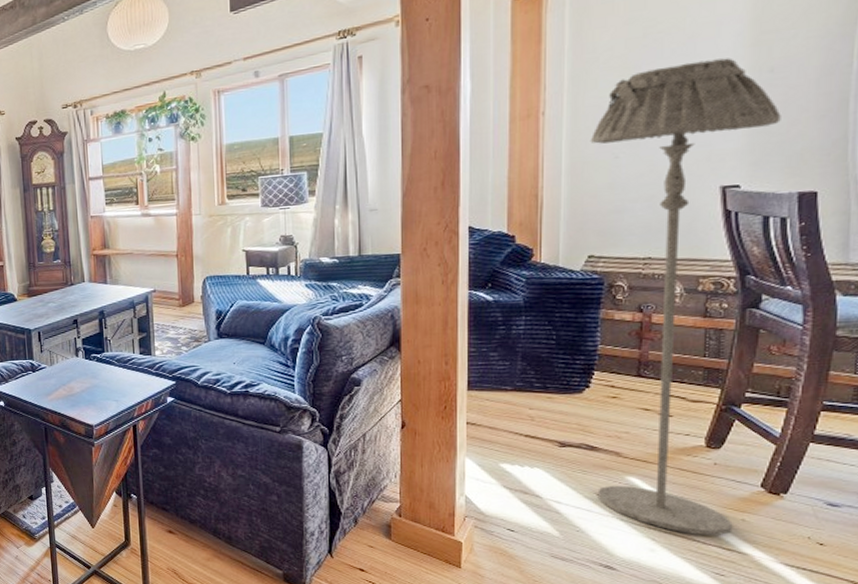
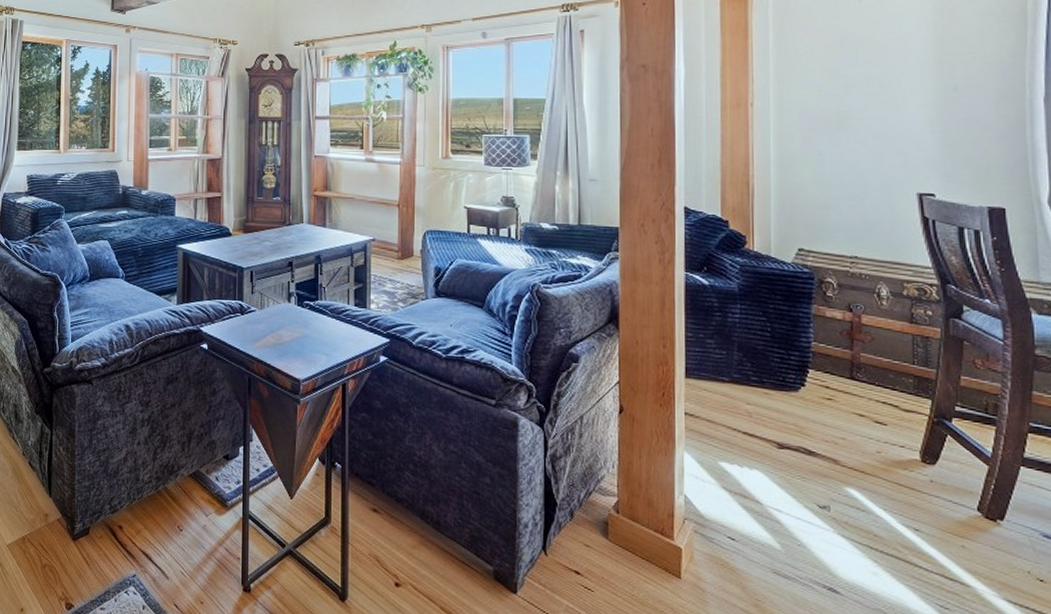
floor lamp: present [590,58,781,536] -> none [795,73,967,563]

